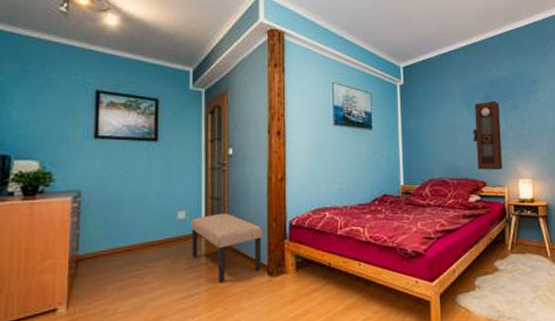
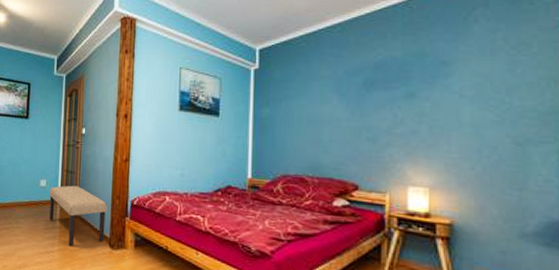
pendulum clock: present [472,100,503,171] -> none [344,87,385,173]

